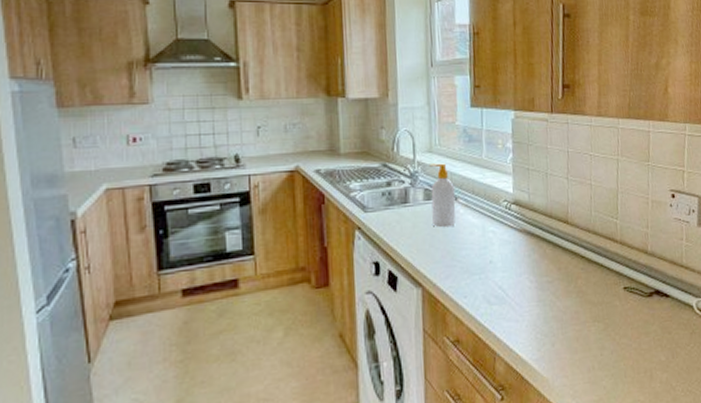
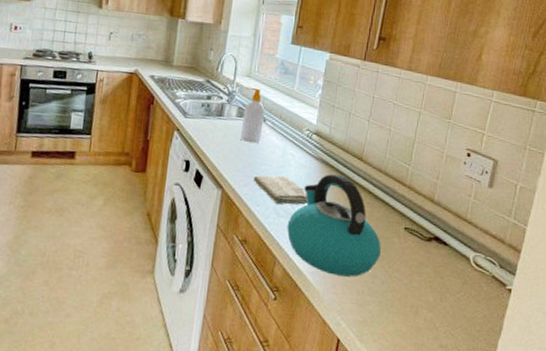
washcloth: none [454,257,519,292] -> present [253,175,308,205]
kettle: none [501,244,604,357] -> present [287,174,381,277]

